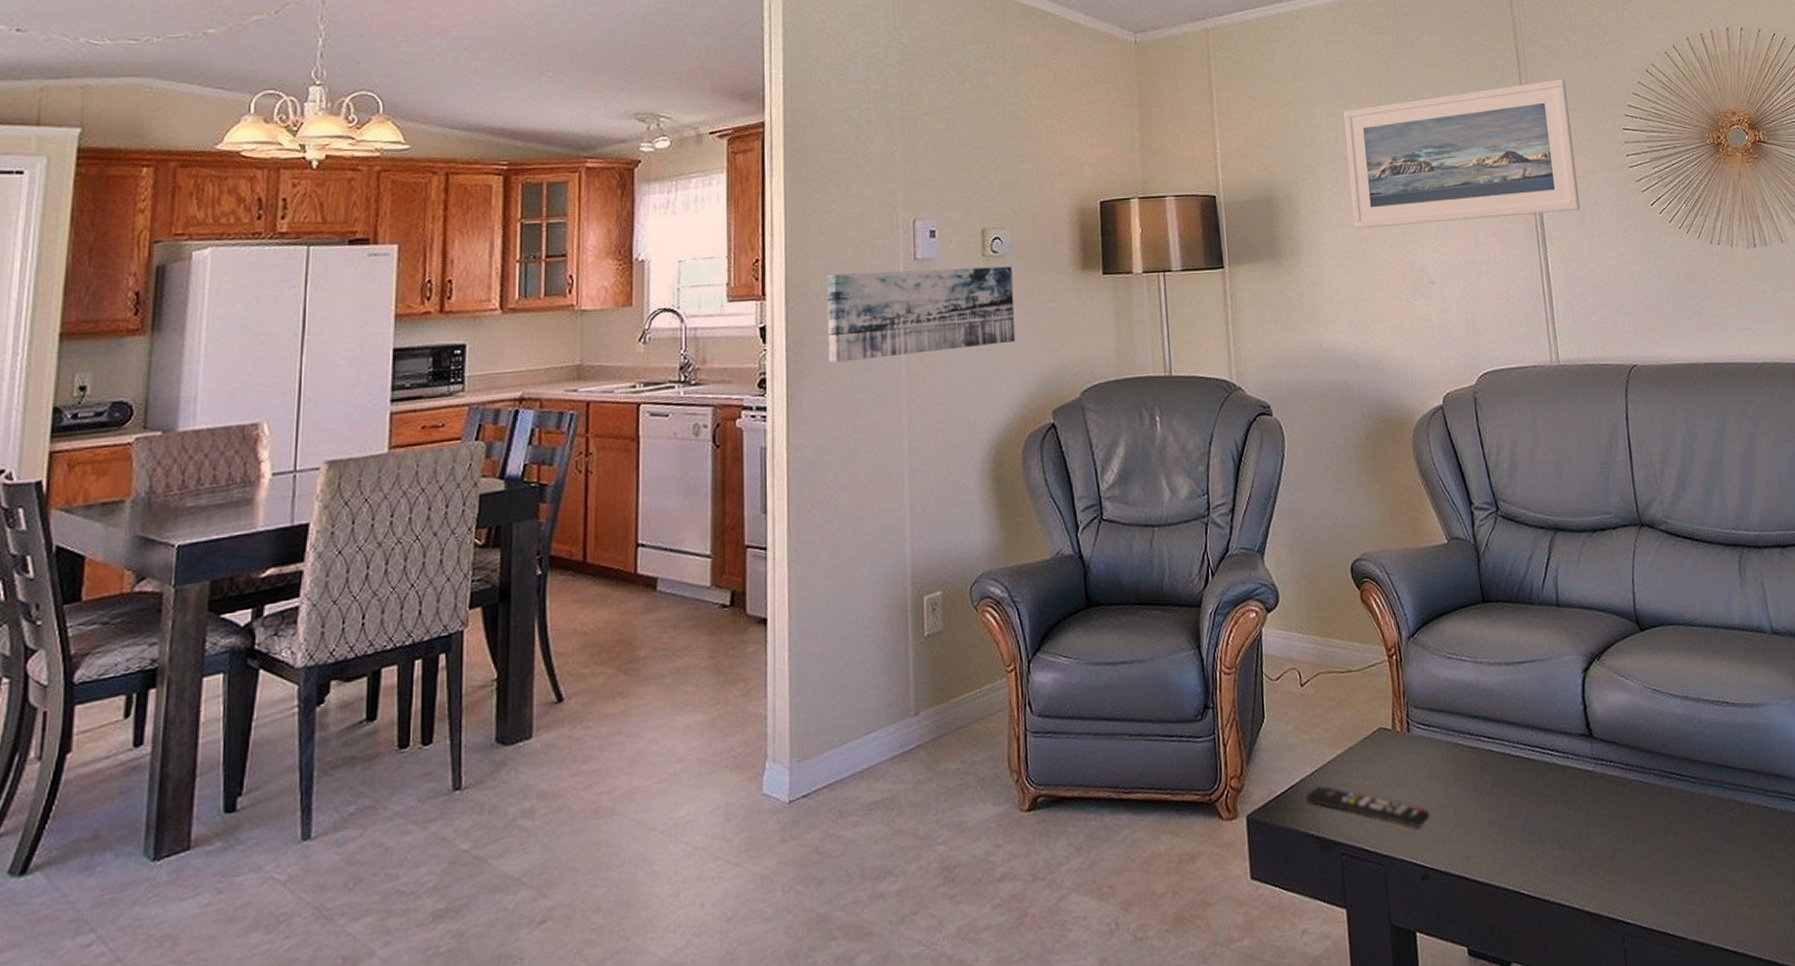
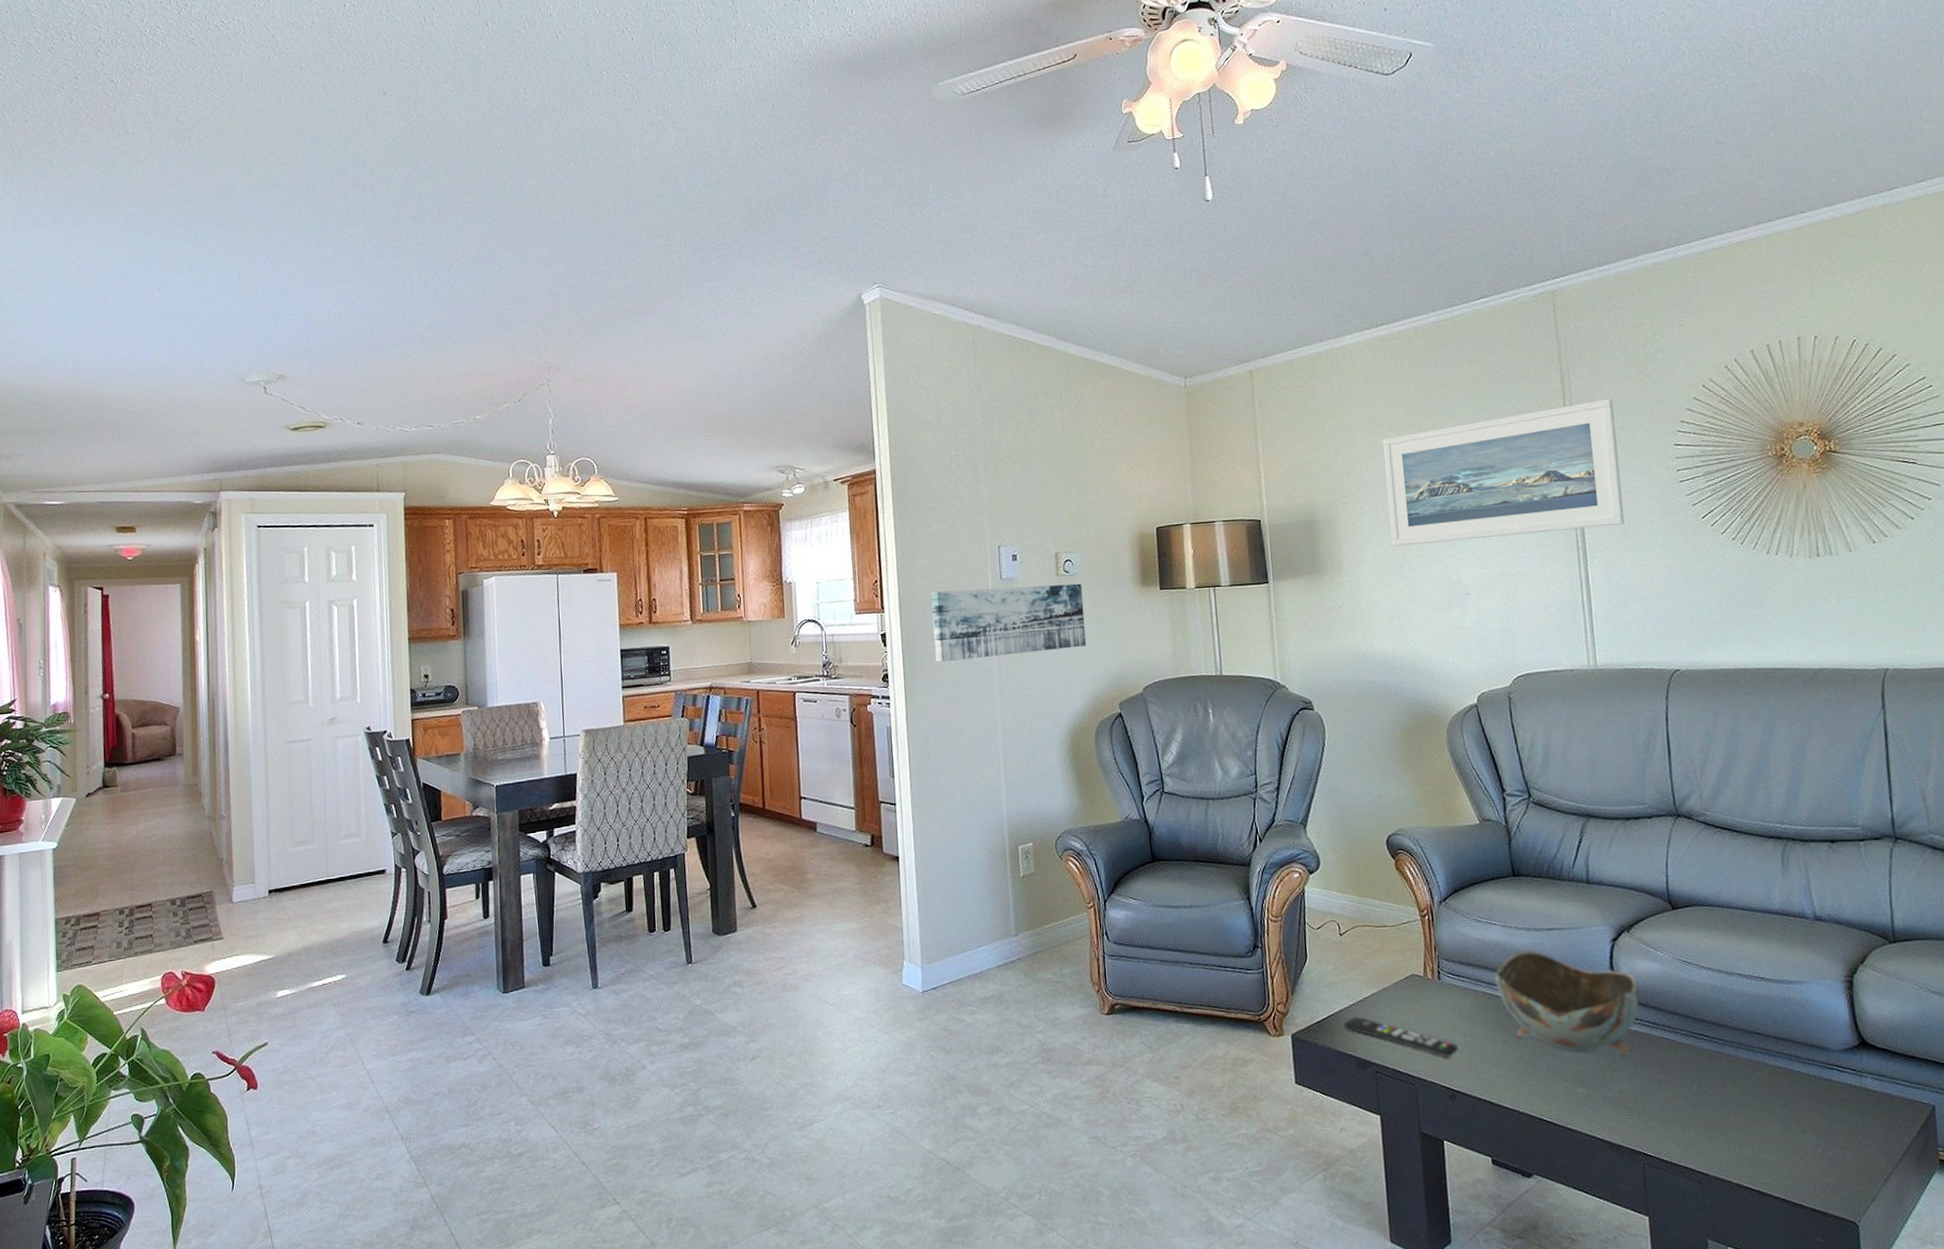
bowl: none [1466,688,1612,806] -> present [1495,949,1640,1055]

